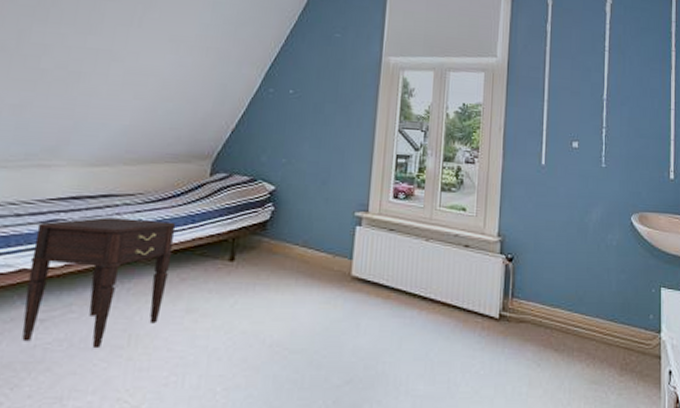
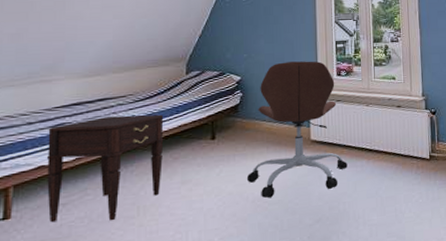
office chair: none [266,174,394,345] -> present [246,61,347,199]

